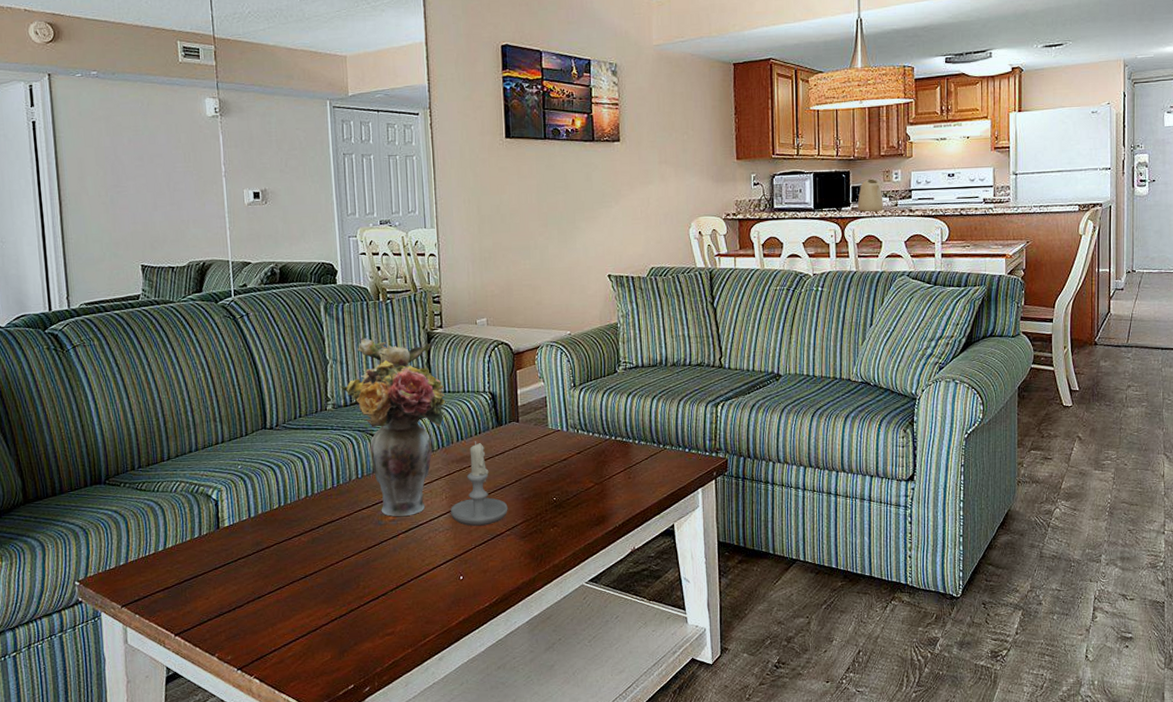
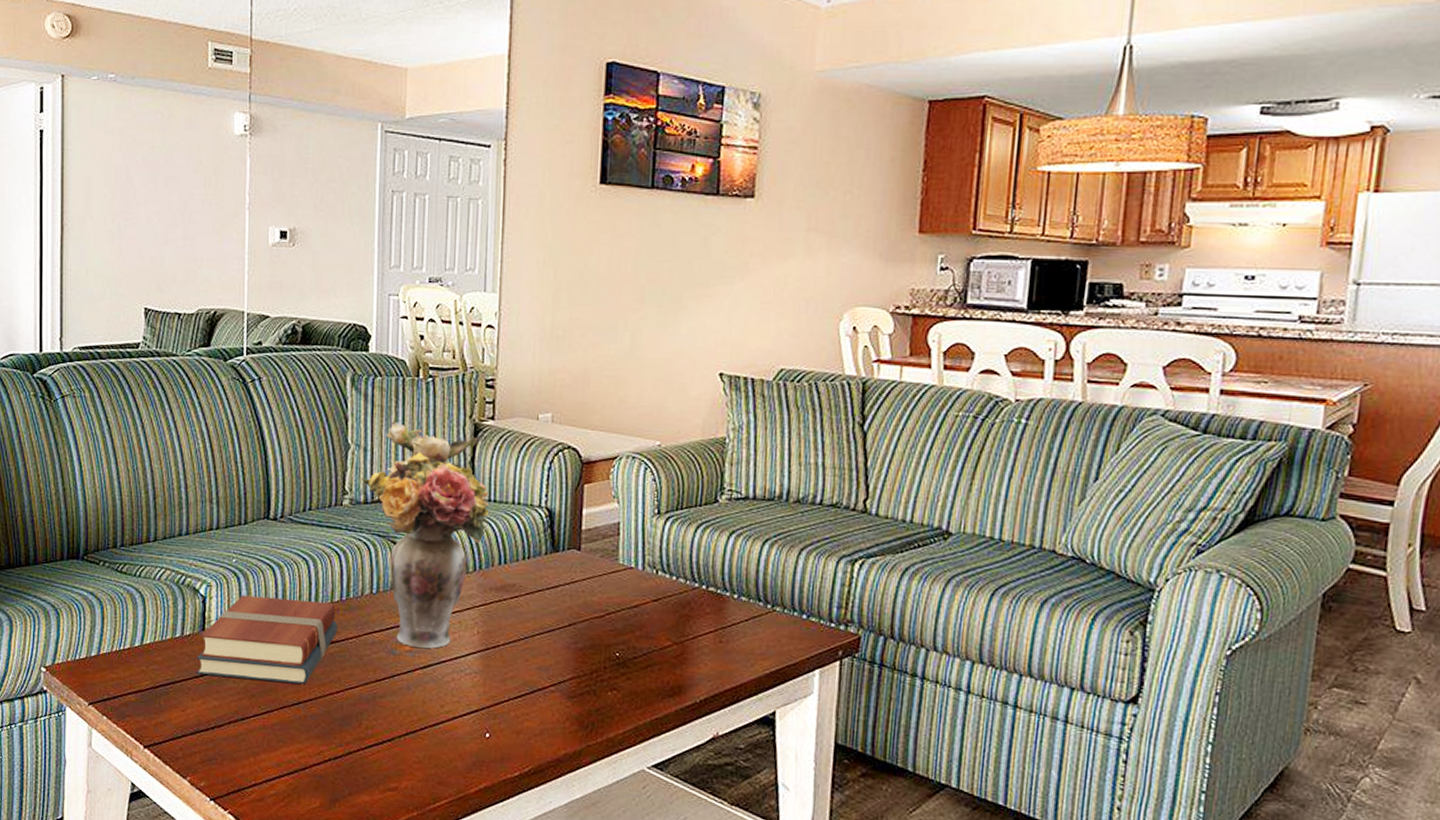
books: none [215,490,333,566] -> present [197,595,338,684]
candle: present [450,441,508,526] -> none [481,567,556,675]
kettle: present [857,179,883,213] -> none [1094,273,1137,322]

